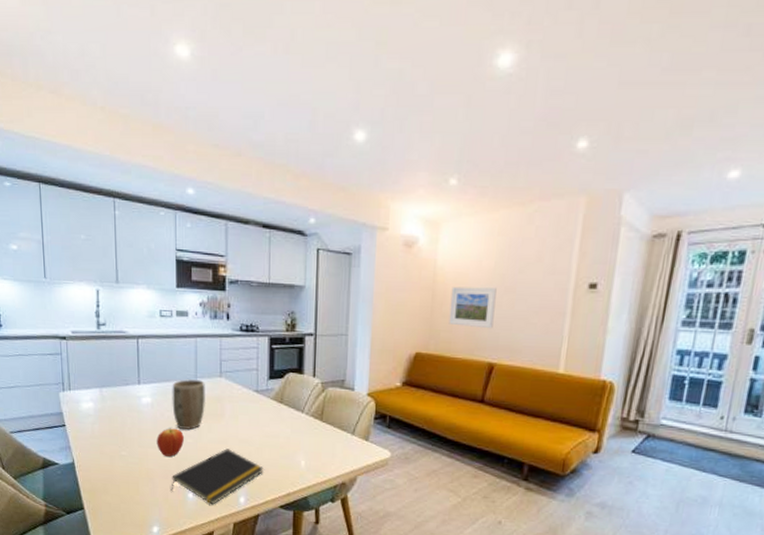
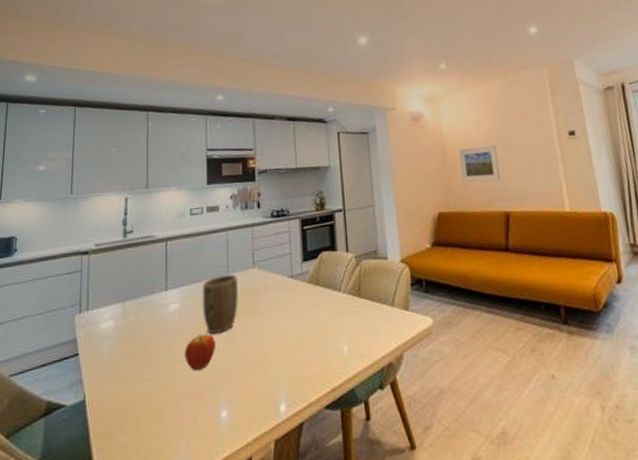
notepad: present [171,448,264,505] -> none [200,347,304,422]

